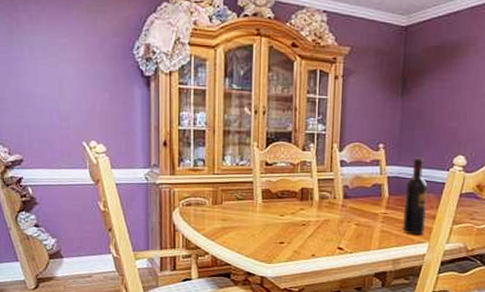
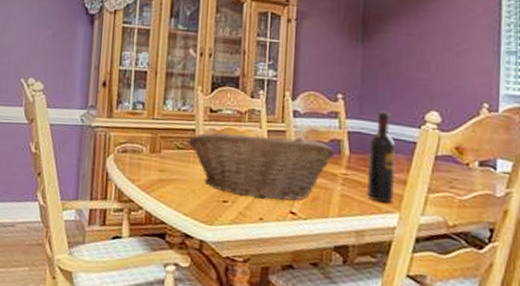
fruit basket: none [246,183,376,238] -> present [187,132,335,201]

